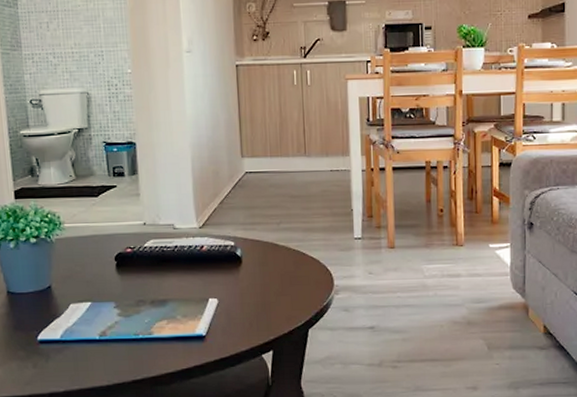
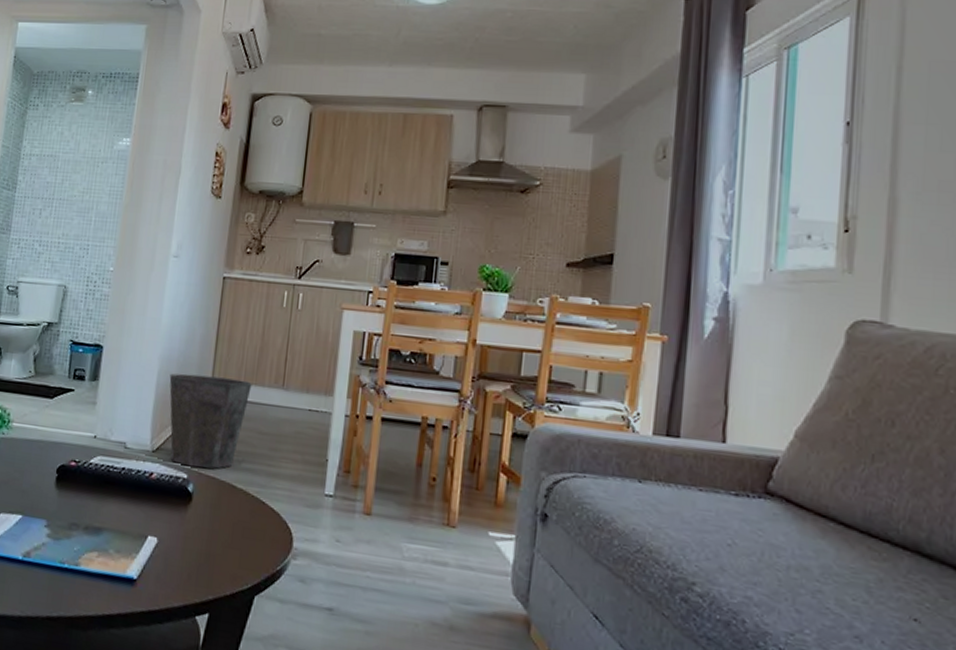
waste bin: none [202,154,278,235] -> present [169,373,252,469]

